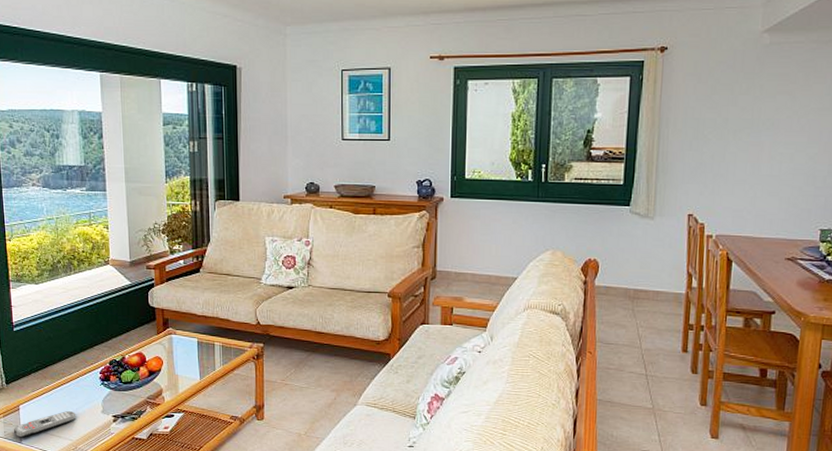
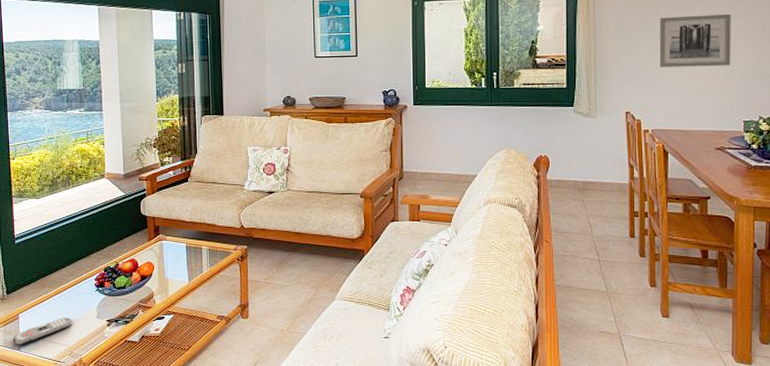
wall art: none [730,107,818,167] -> present [659,14,731,68]

